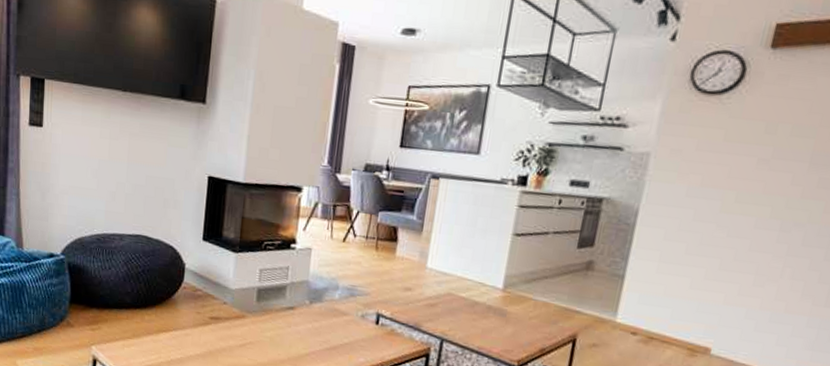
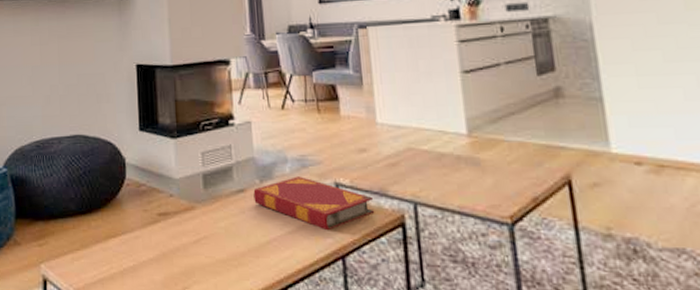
hardback book: none [301,303,408,352] -> present [253,176,375,231]

